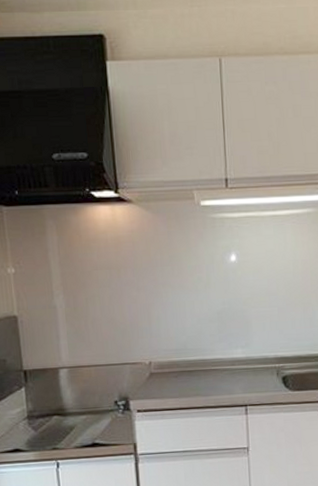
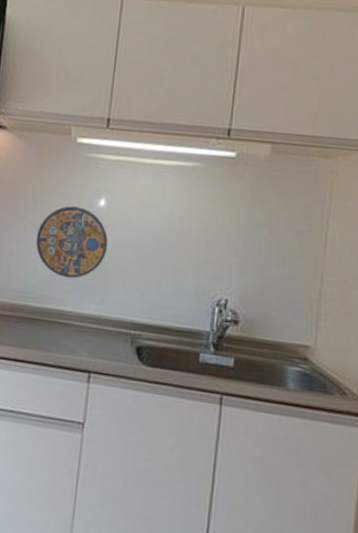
manhole cover: none [179,265,245,330] -> present [36,206,108,279]

